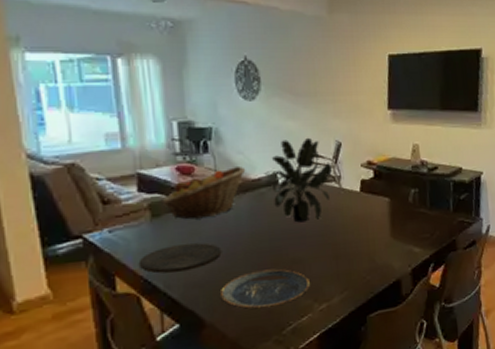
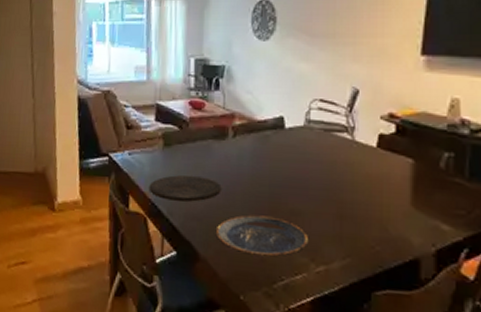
fruit basket: present [161,167,246,220] -> none [174,106,253,154]
potted plant: present [264,137,333,223] -> none [271,81,347,173]

